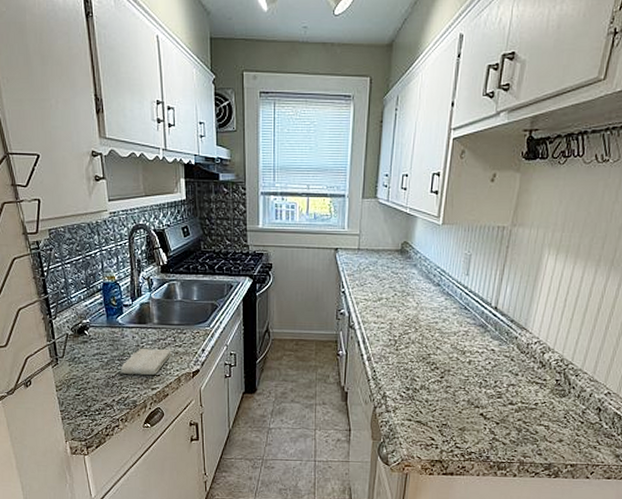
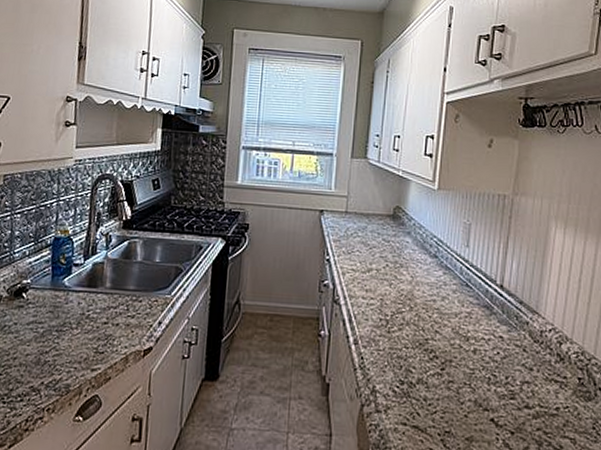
washcloth: present [120,348,172,375] -> none [56,317,122,352]

